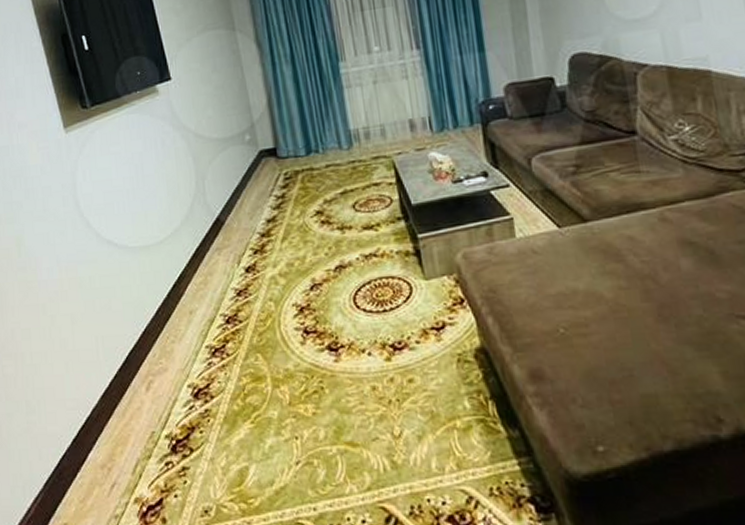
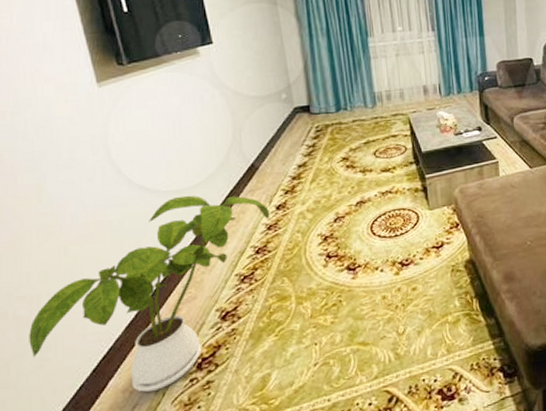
house plant: none [16,252,239,470] -> present [29,195,270,392]

